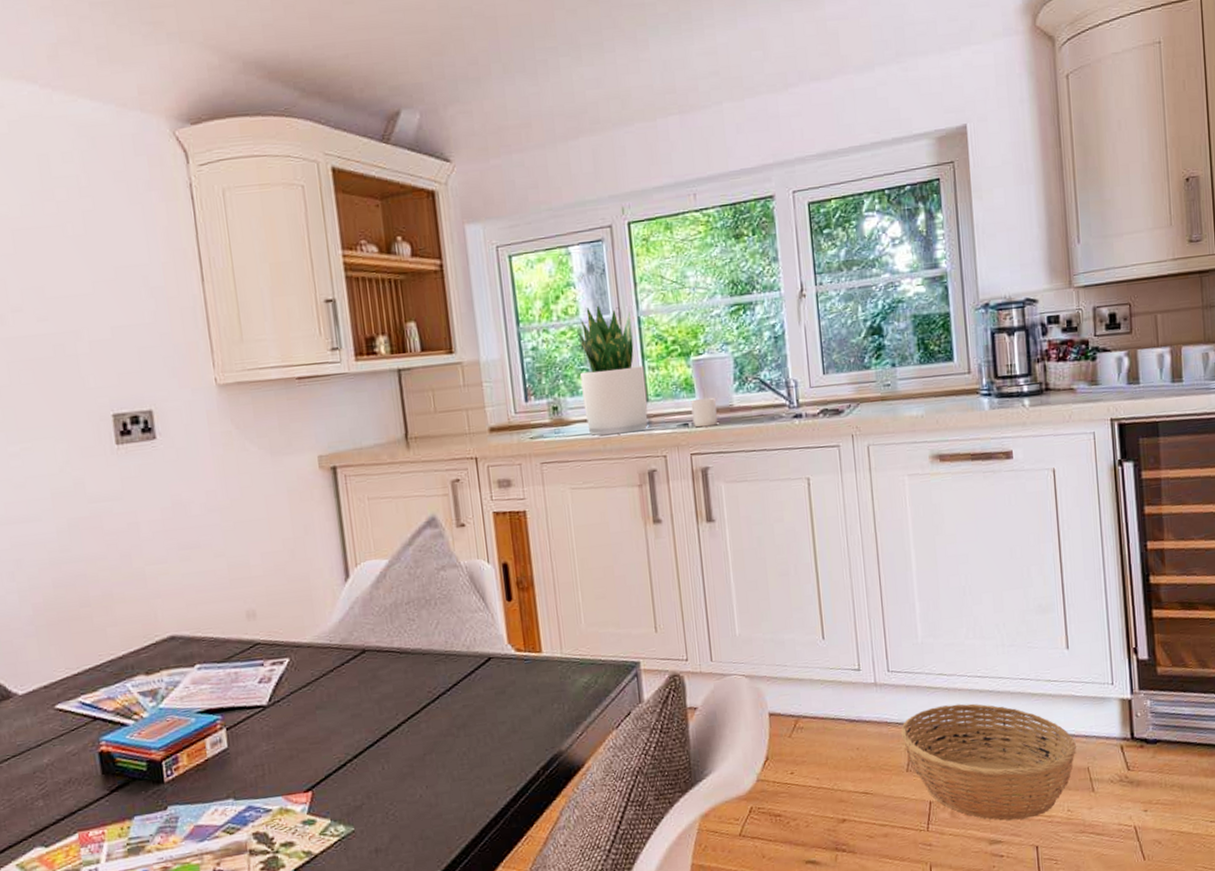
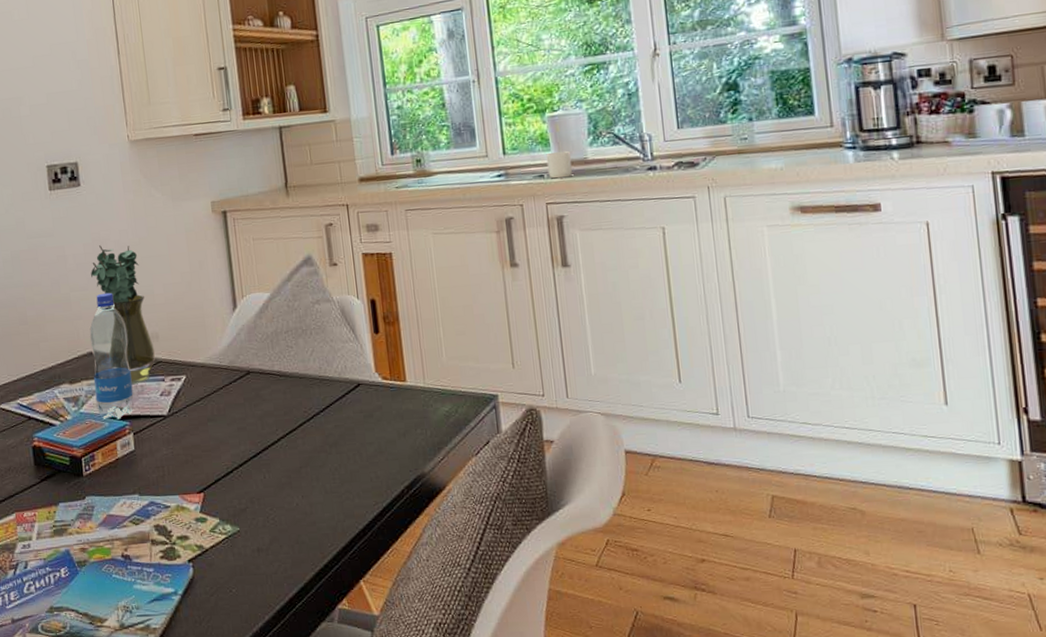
bottle: none [170,565,227,715] -> present [89,292,134,420]
vase: none [171,509,253,671] -> present [91,245,156,384]
planter: present [577,305,648,436] -> none [439,67,505,186]
basket: present [900,703,1077,821] -> none [762,454,959,576]

